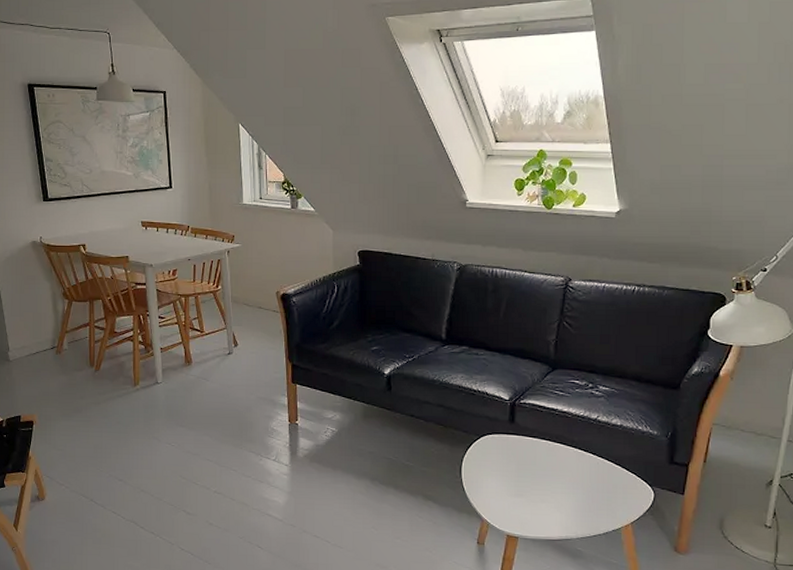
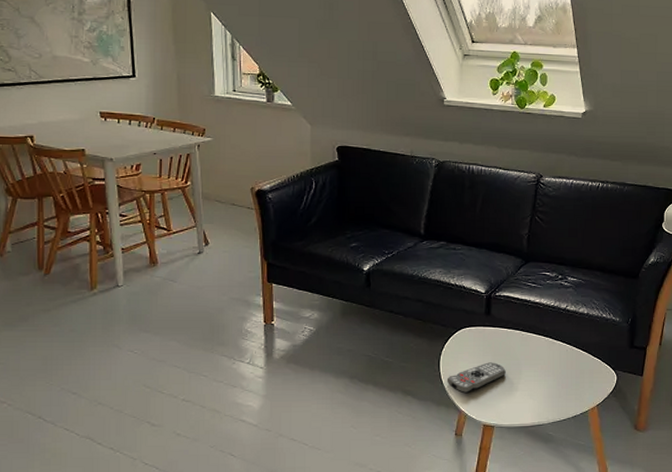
remote control: none [468,471,531,502] -> present [446,362,506,394]

